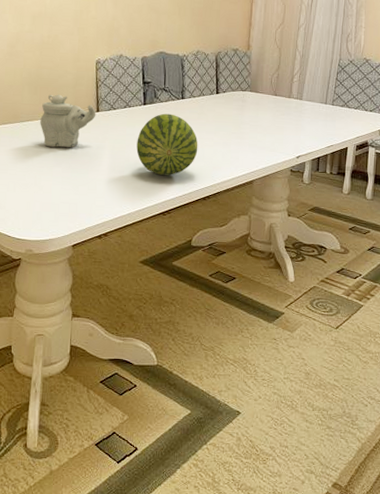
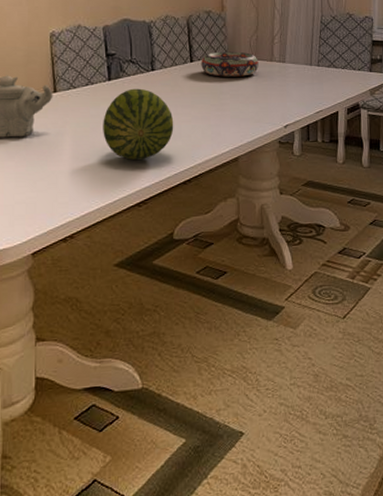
decorative bowl: none [226,86,278,110] -> present [201,51,259,77]

